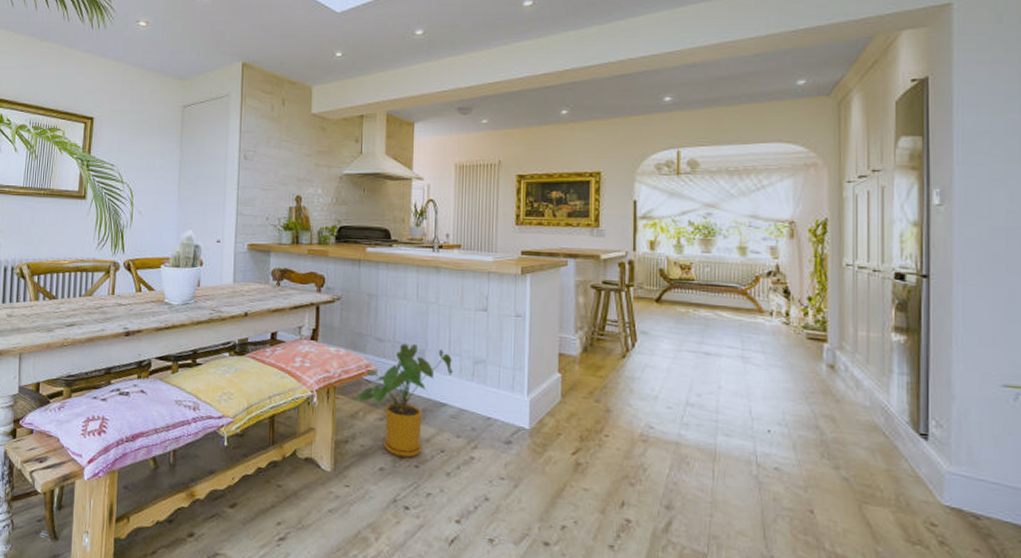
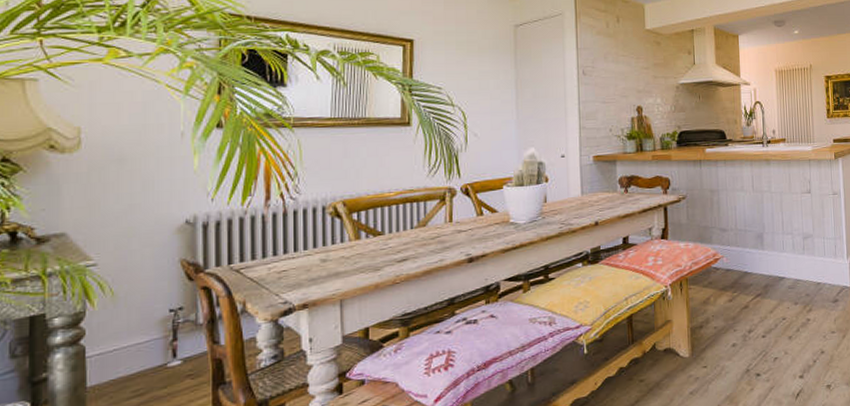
house plant: present [357,343,453,458] -> none [708,229,787,331]

